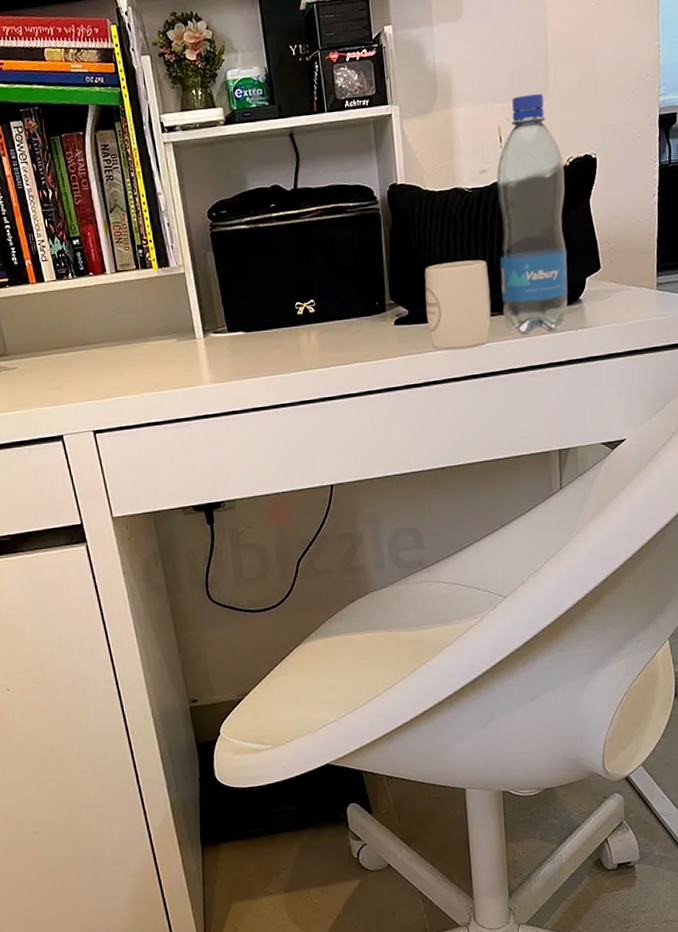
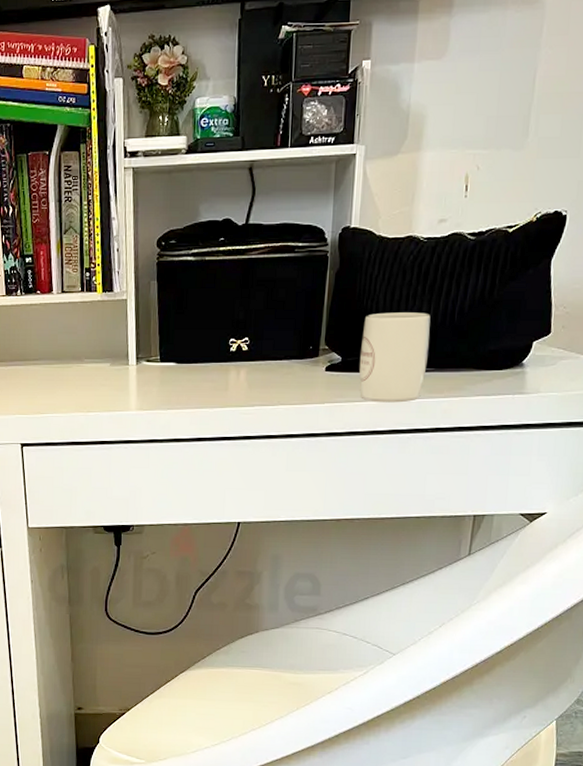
bottle: present [496,94,568,335] -> none [438,143,530,395]

